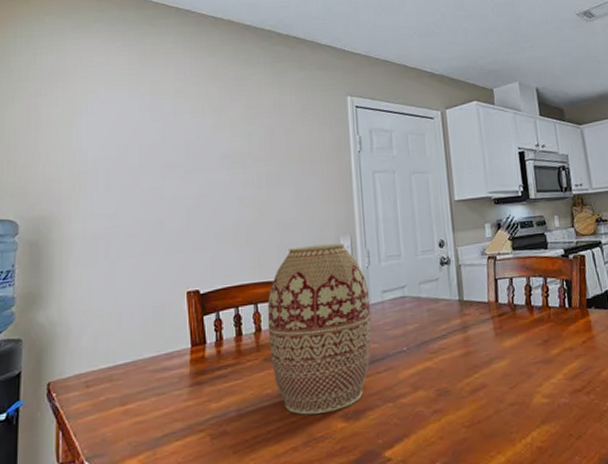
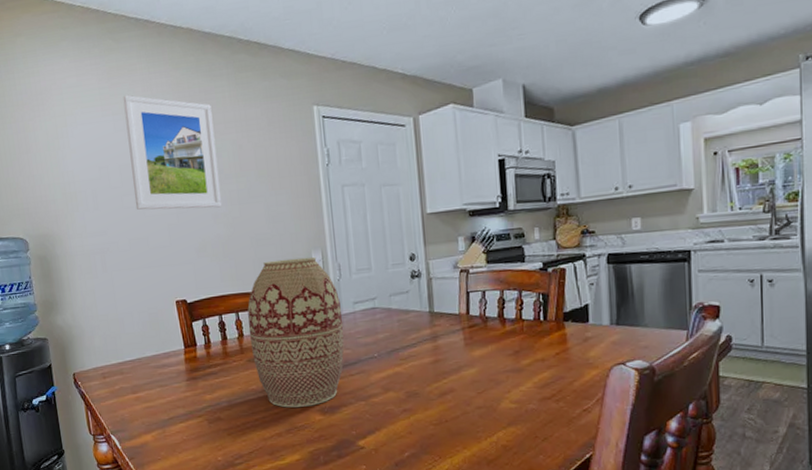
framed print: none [153,76,249,192] -> present [123,95,222,210]

